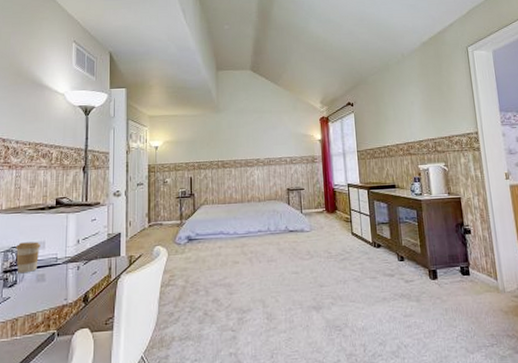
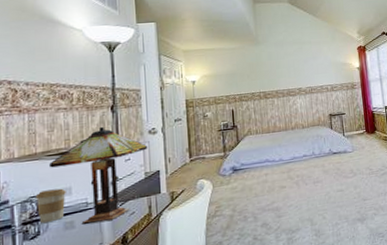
table lamp: none [29,185,112,278] -> present [49,126,148,225]

